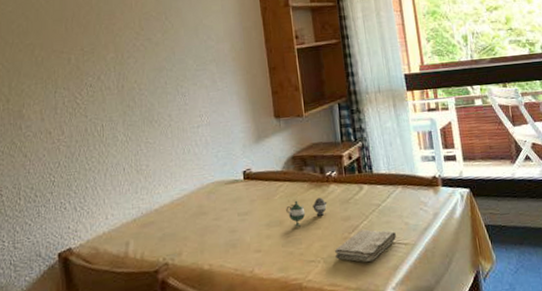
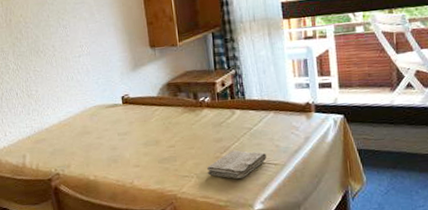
teapot: present [286,197,328,227] -> none [162,121,201,147]

